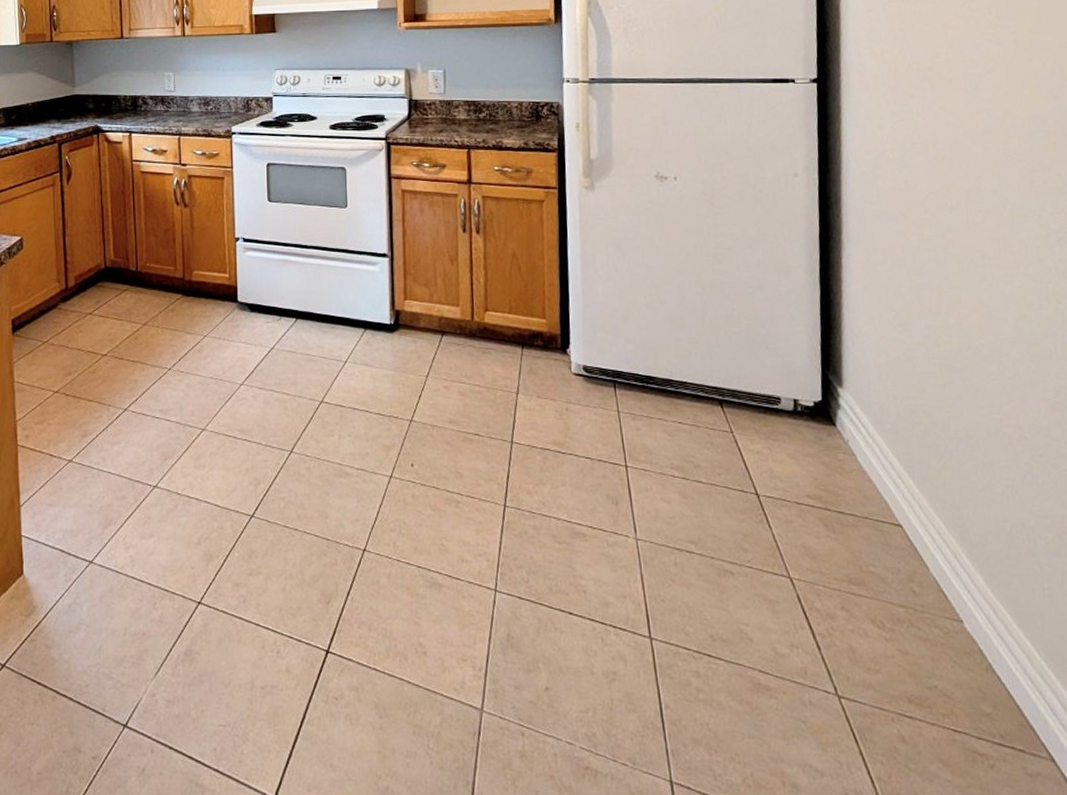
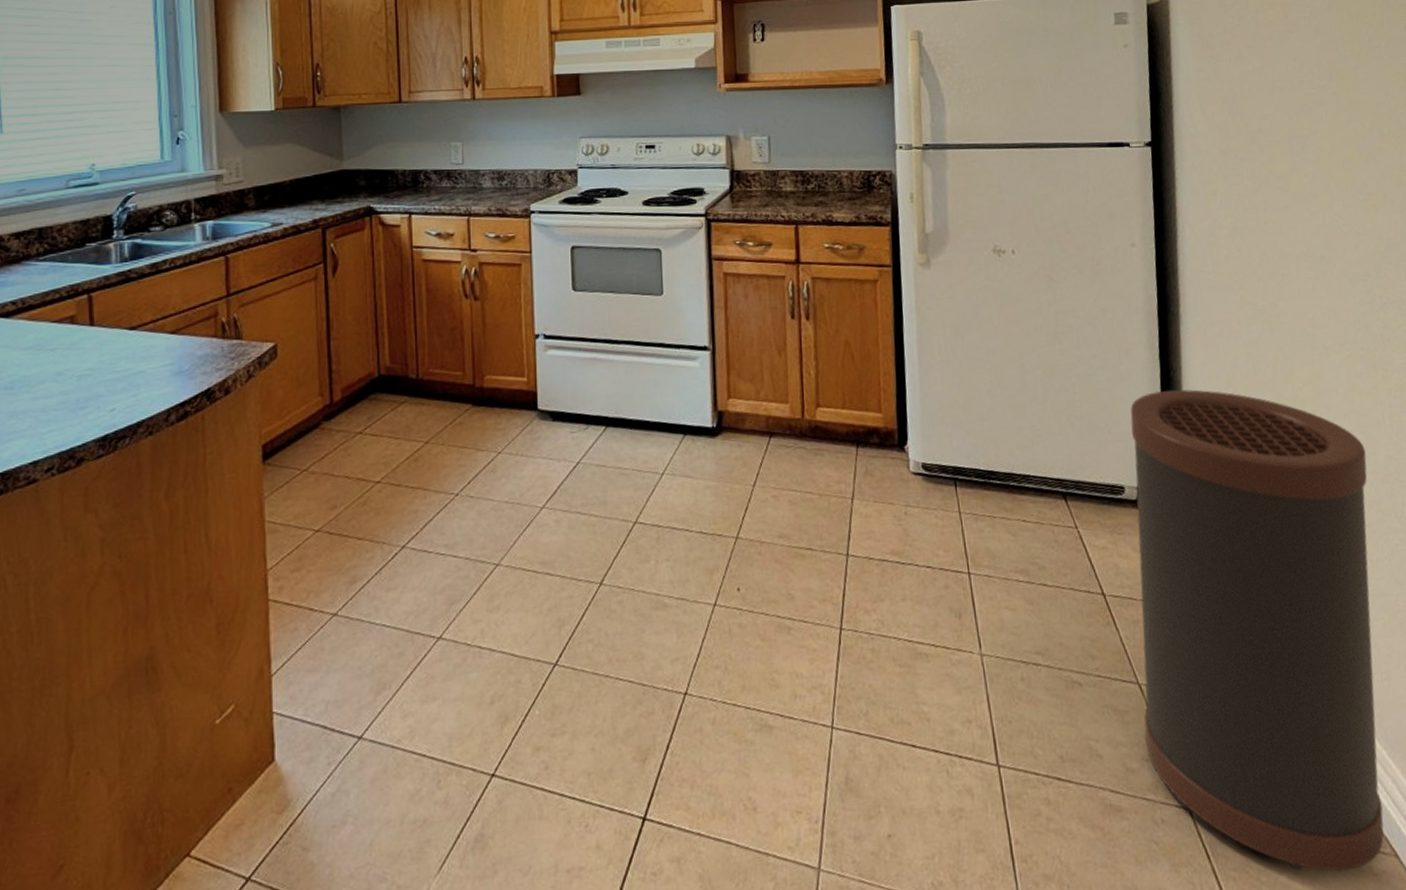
trash can: none [788,311,1041,768] -> present [1130,389,1384,872]

